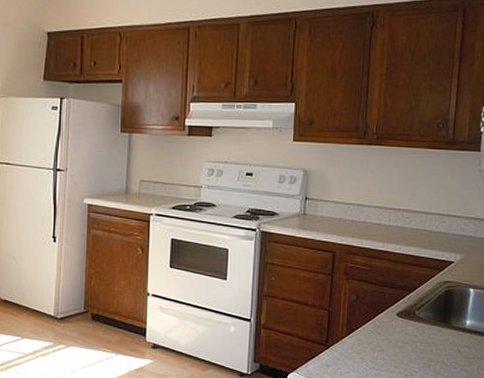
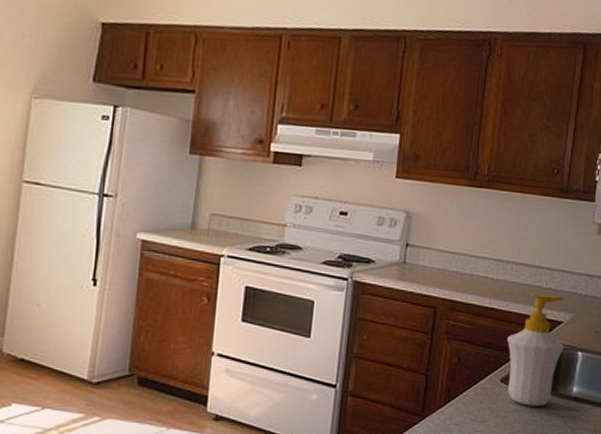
soap bottle: none [401,237,456,338] -> present [507,293,564,406]

